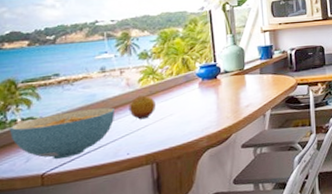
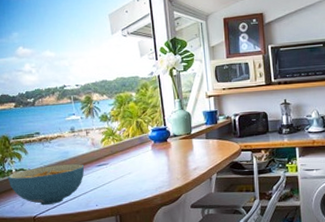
fruit: present [129,95,155,120] -> none [95,154,116,176]

